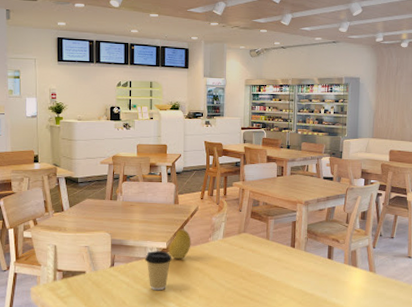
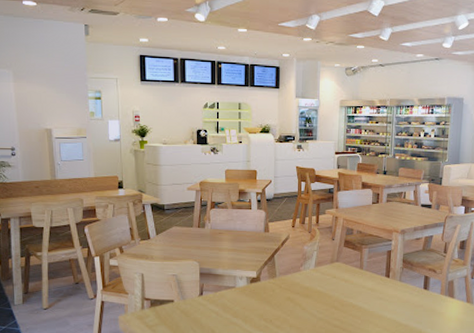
coffee cup: present [145,251,172,291] -> none [234,280,263,320]
fruit: present [168,229,191,260] -> none [258,258,282,289]

